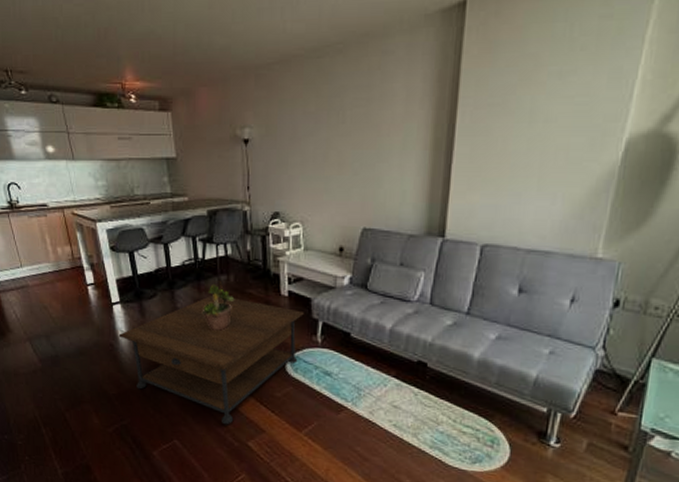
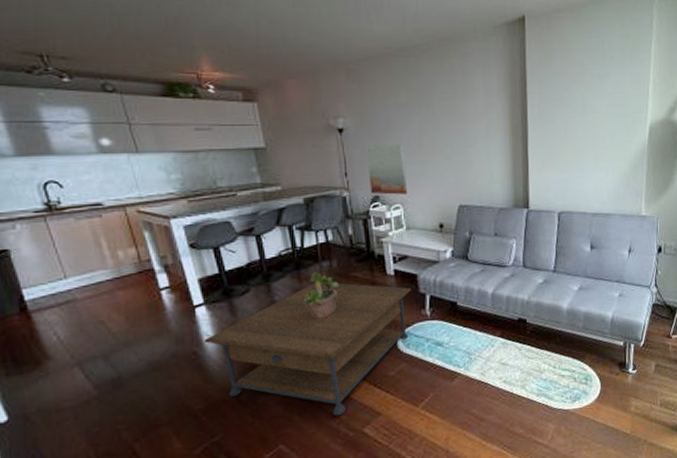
wall art: none [269,156,309,213] -> present [365,143,407,195]

